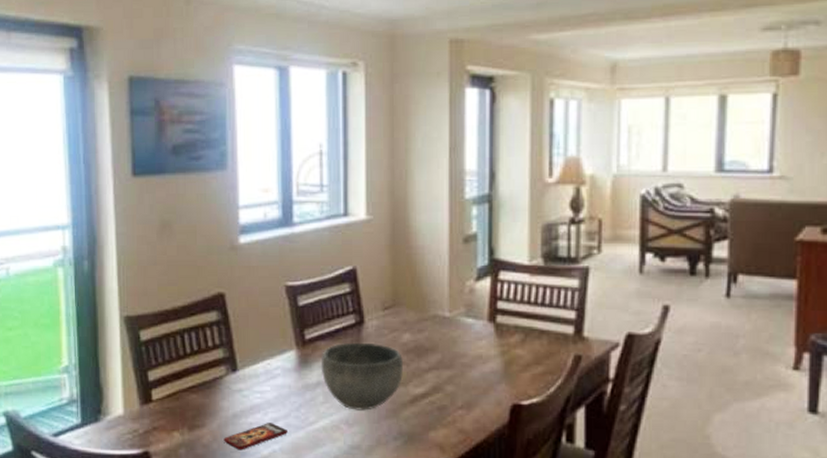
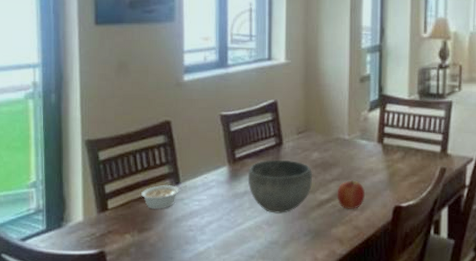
legume: none [190,372,246,402] -> present [140,184,187,209]
smartphone: present [224,423,288,450] -> none [167,225,220,248]
fruit: none [435,370,472,407] -> present [337,180,365,209]

